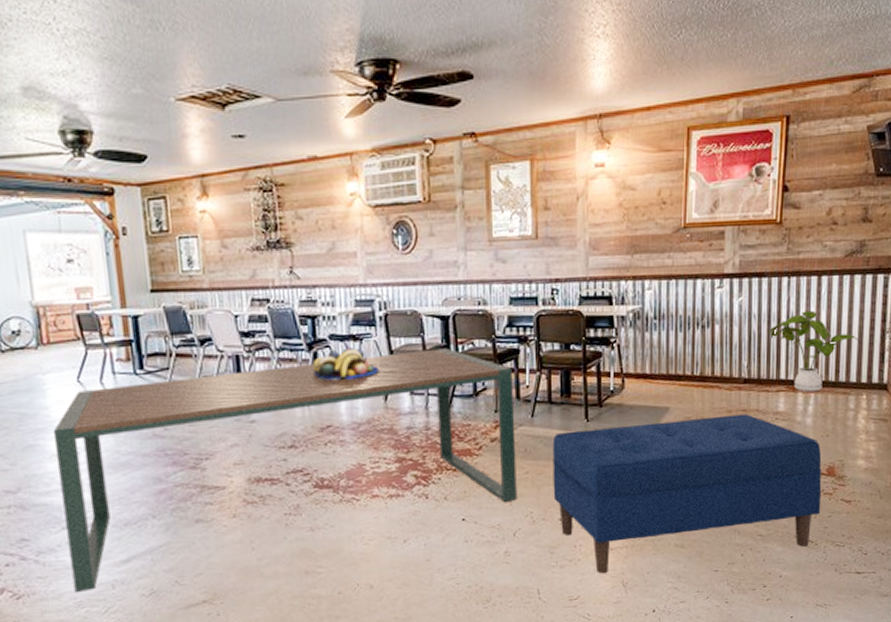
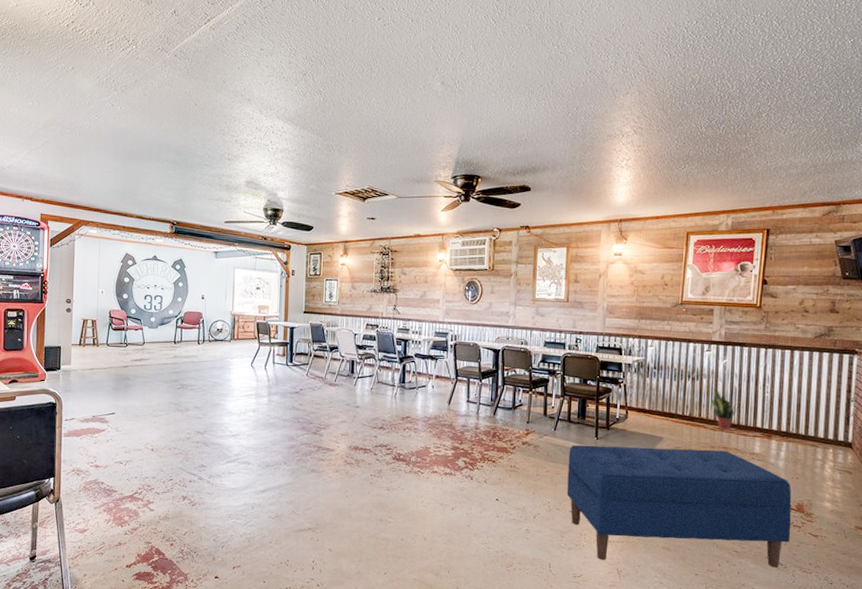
dining table: present [52,348,517,593] -> none [228,371,543,508]
fruit bowl: present [312,346,379,382] -> none [401,363,447,387]
potted plant: none [725,335,761,387] -> present [711,388,741,430]
house plant: present [769,310,859,392] -> none [748,376,826,441]

